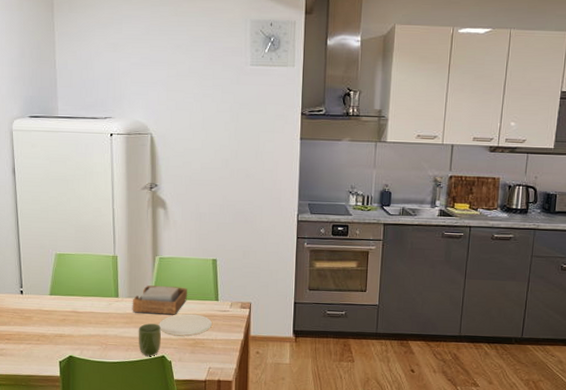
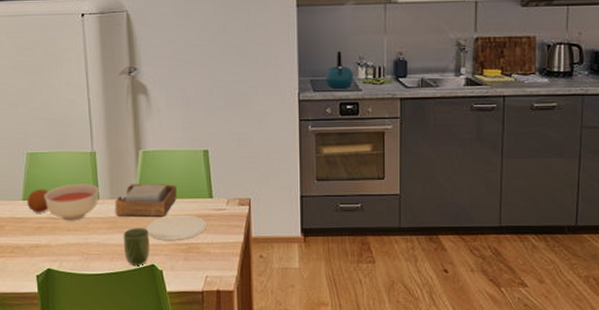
fruit: none [54,285,73,306] -> present [27,188,48,212]
bowl: none [69,282,119,315] -> present [44,184,100,221]
kettle: none [321,181,346,213] -> present [325,52,354,89]

